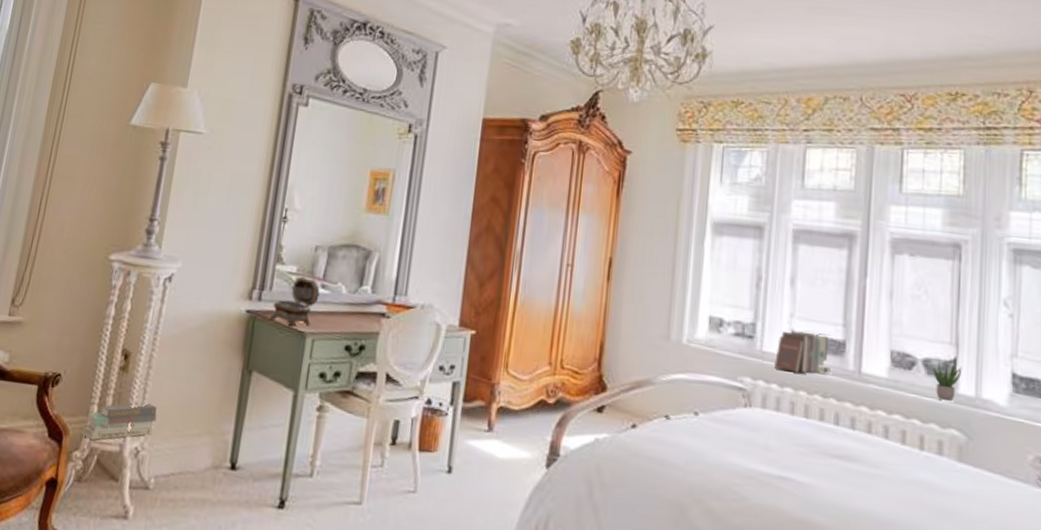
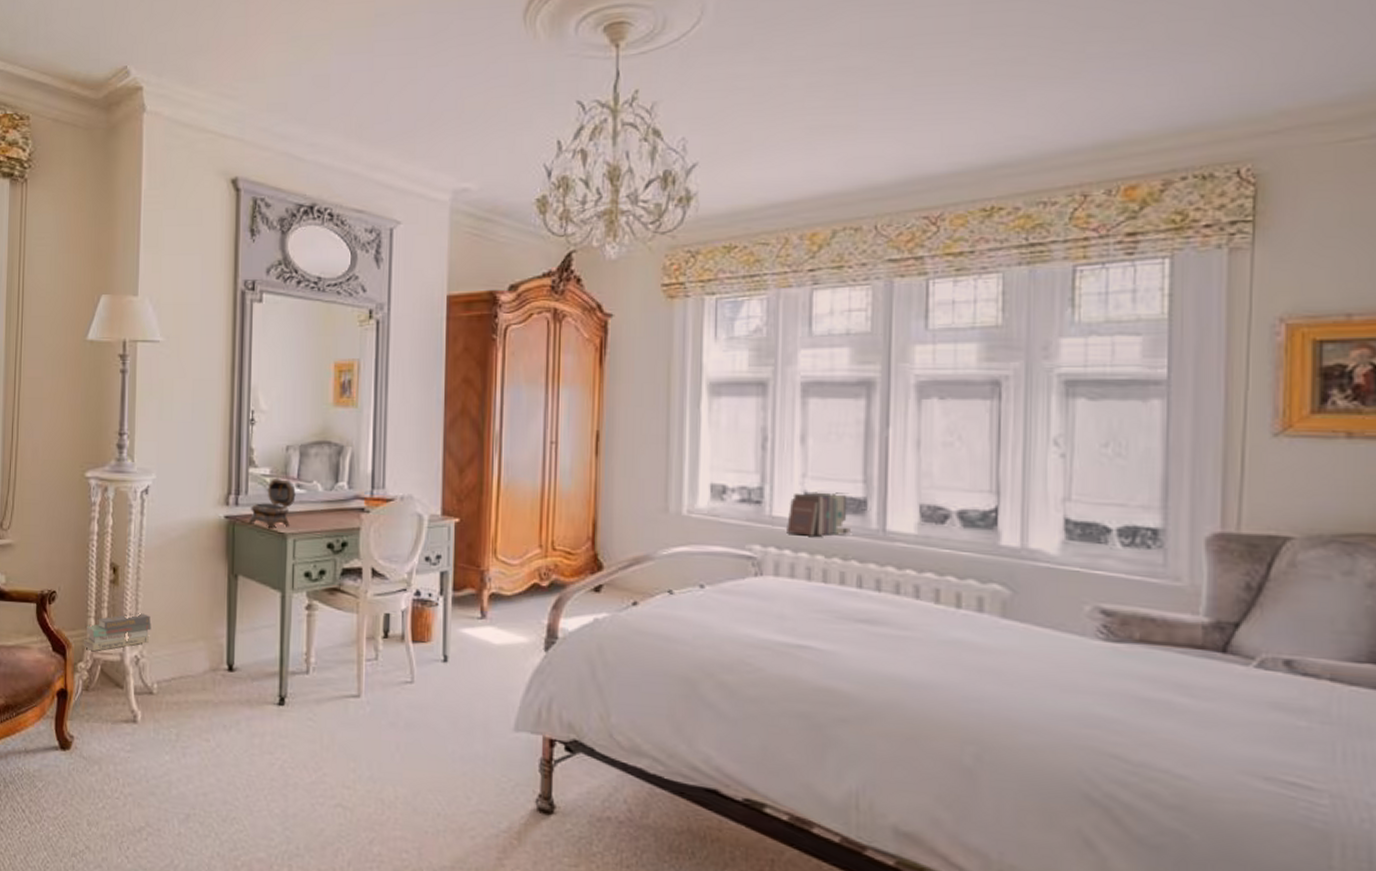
potted plant: present [931,358,962,402] -> none [967,507,1005,555]

